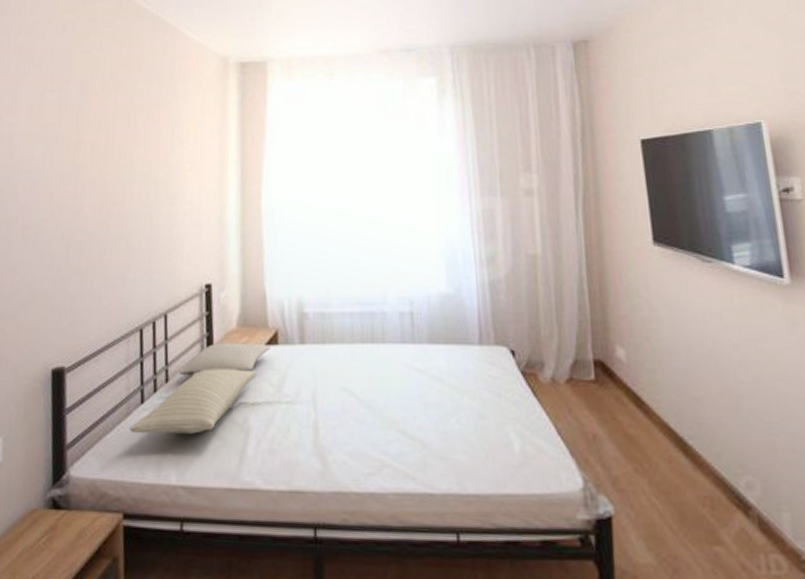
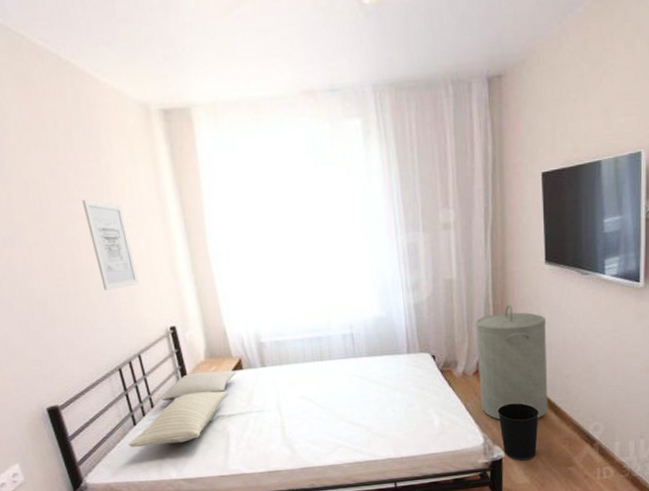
wall art: none [145,143,183,237] -> present [81,200,139,290]
laundry hamper: none [566,292,674,459] -> present [475,304,548,420]
wastebasket: none [601,431,663,525] -> present [497,402,540,461]

